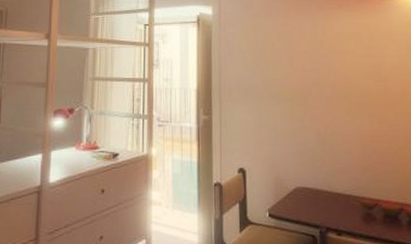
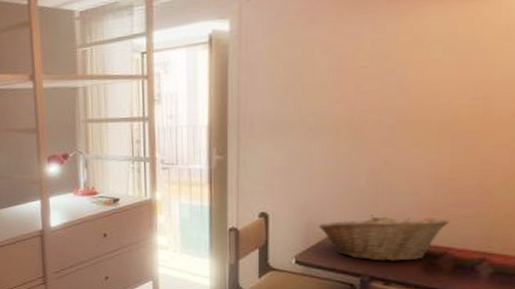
fruit basket: none [285,171,376,214] -> present [319,215,450,262]

